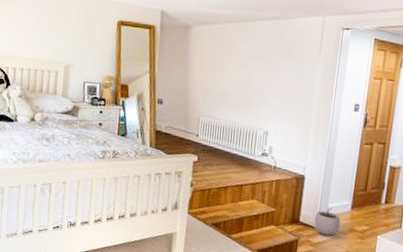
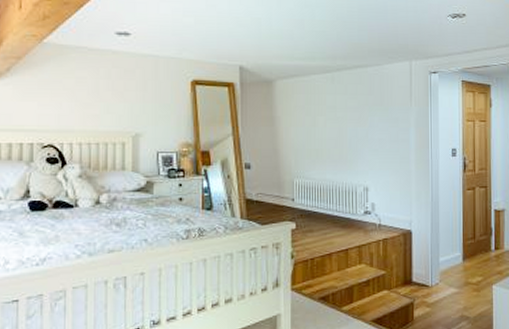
plant pot: present [314,207,341,236] -> none [427,261,455,293]

